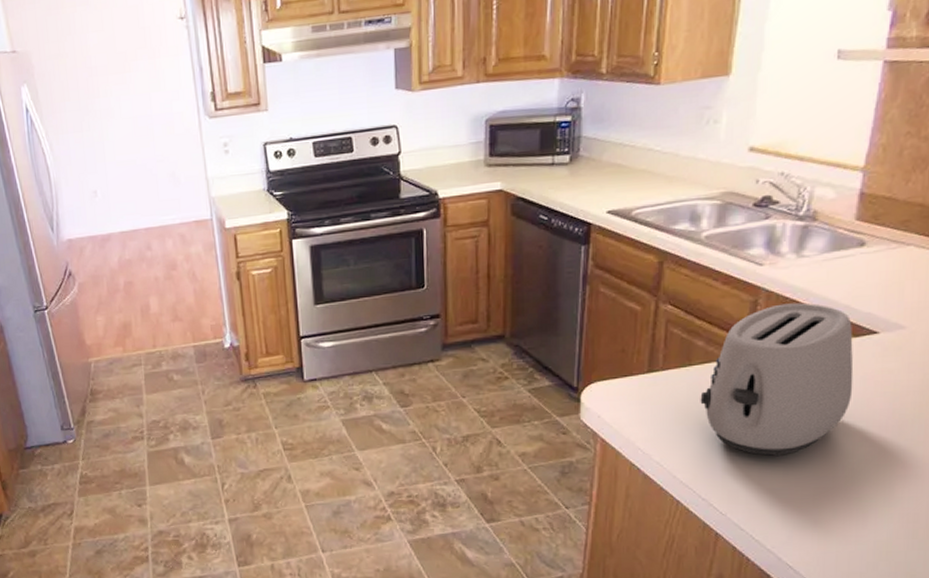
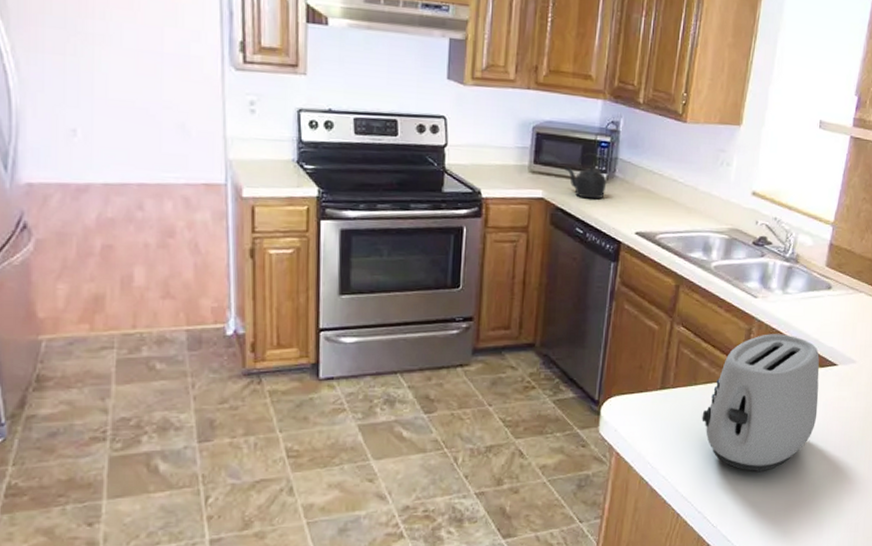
kettle: none [523,135,570,184] -> present [564,153,608,199]

